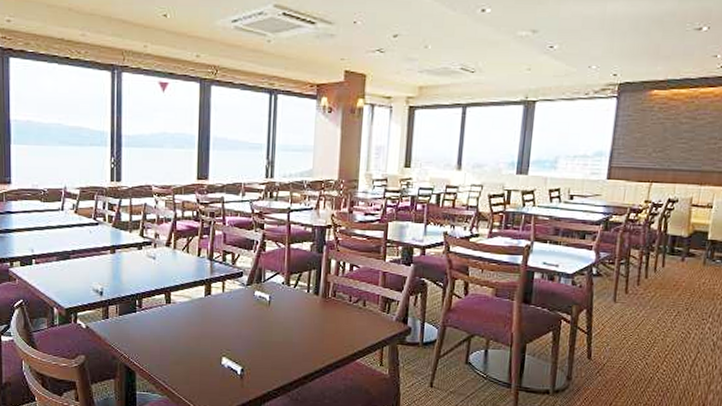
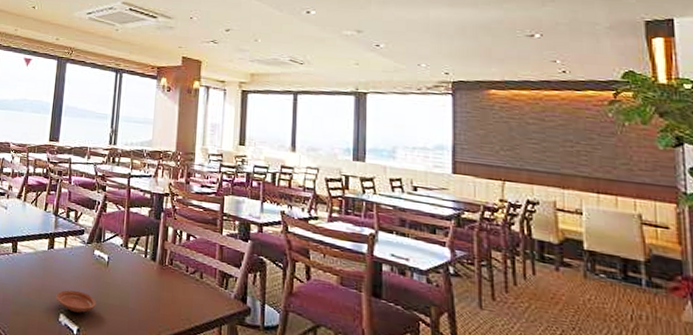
plate: none [217,333,259,354] -> present [56,290,96,313]

